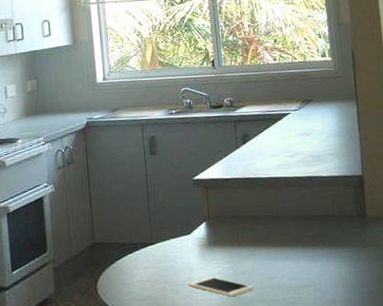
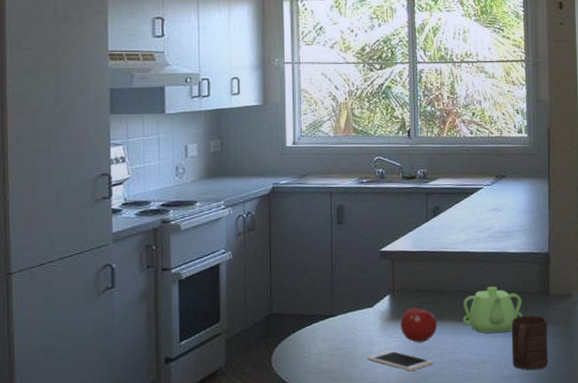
fruit: none [218,230,255,269] -> present [400,304,438,343]
teapot: none [279,210,341,258] -> present [463,286,523,334]
cup: none [329,239,371,295] -> present [511,315,549,371]

